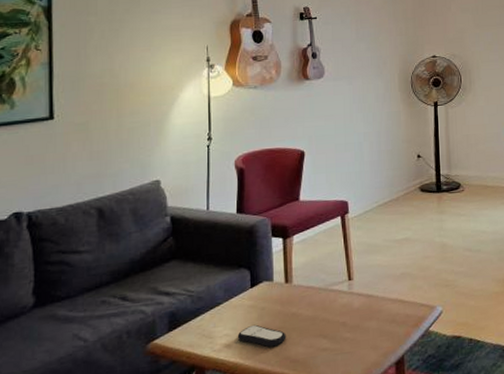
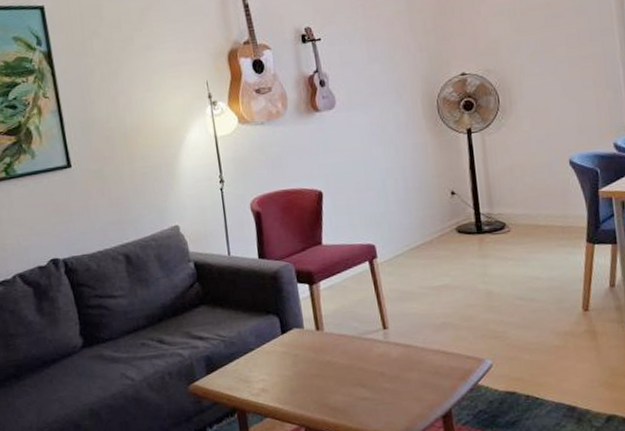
remote control: present [237,324,287,347] -> none [273,371,323,394]

